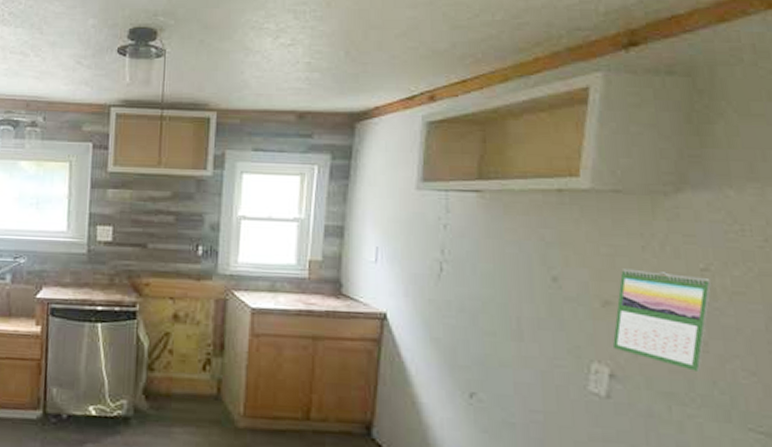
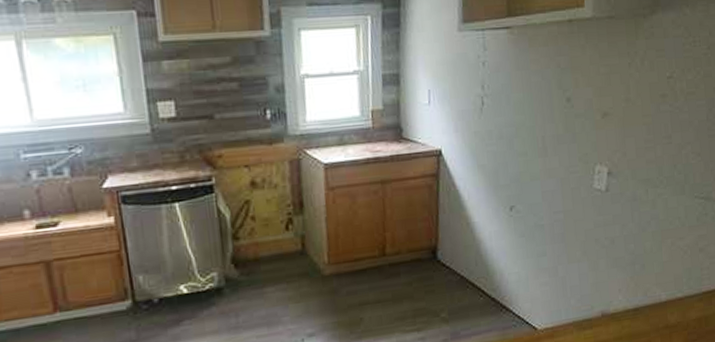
calendar: present [613,268,712,372] -> none [610,83,675,160]

